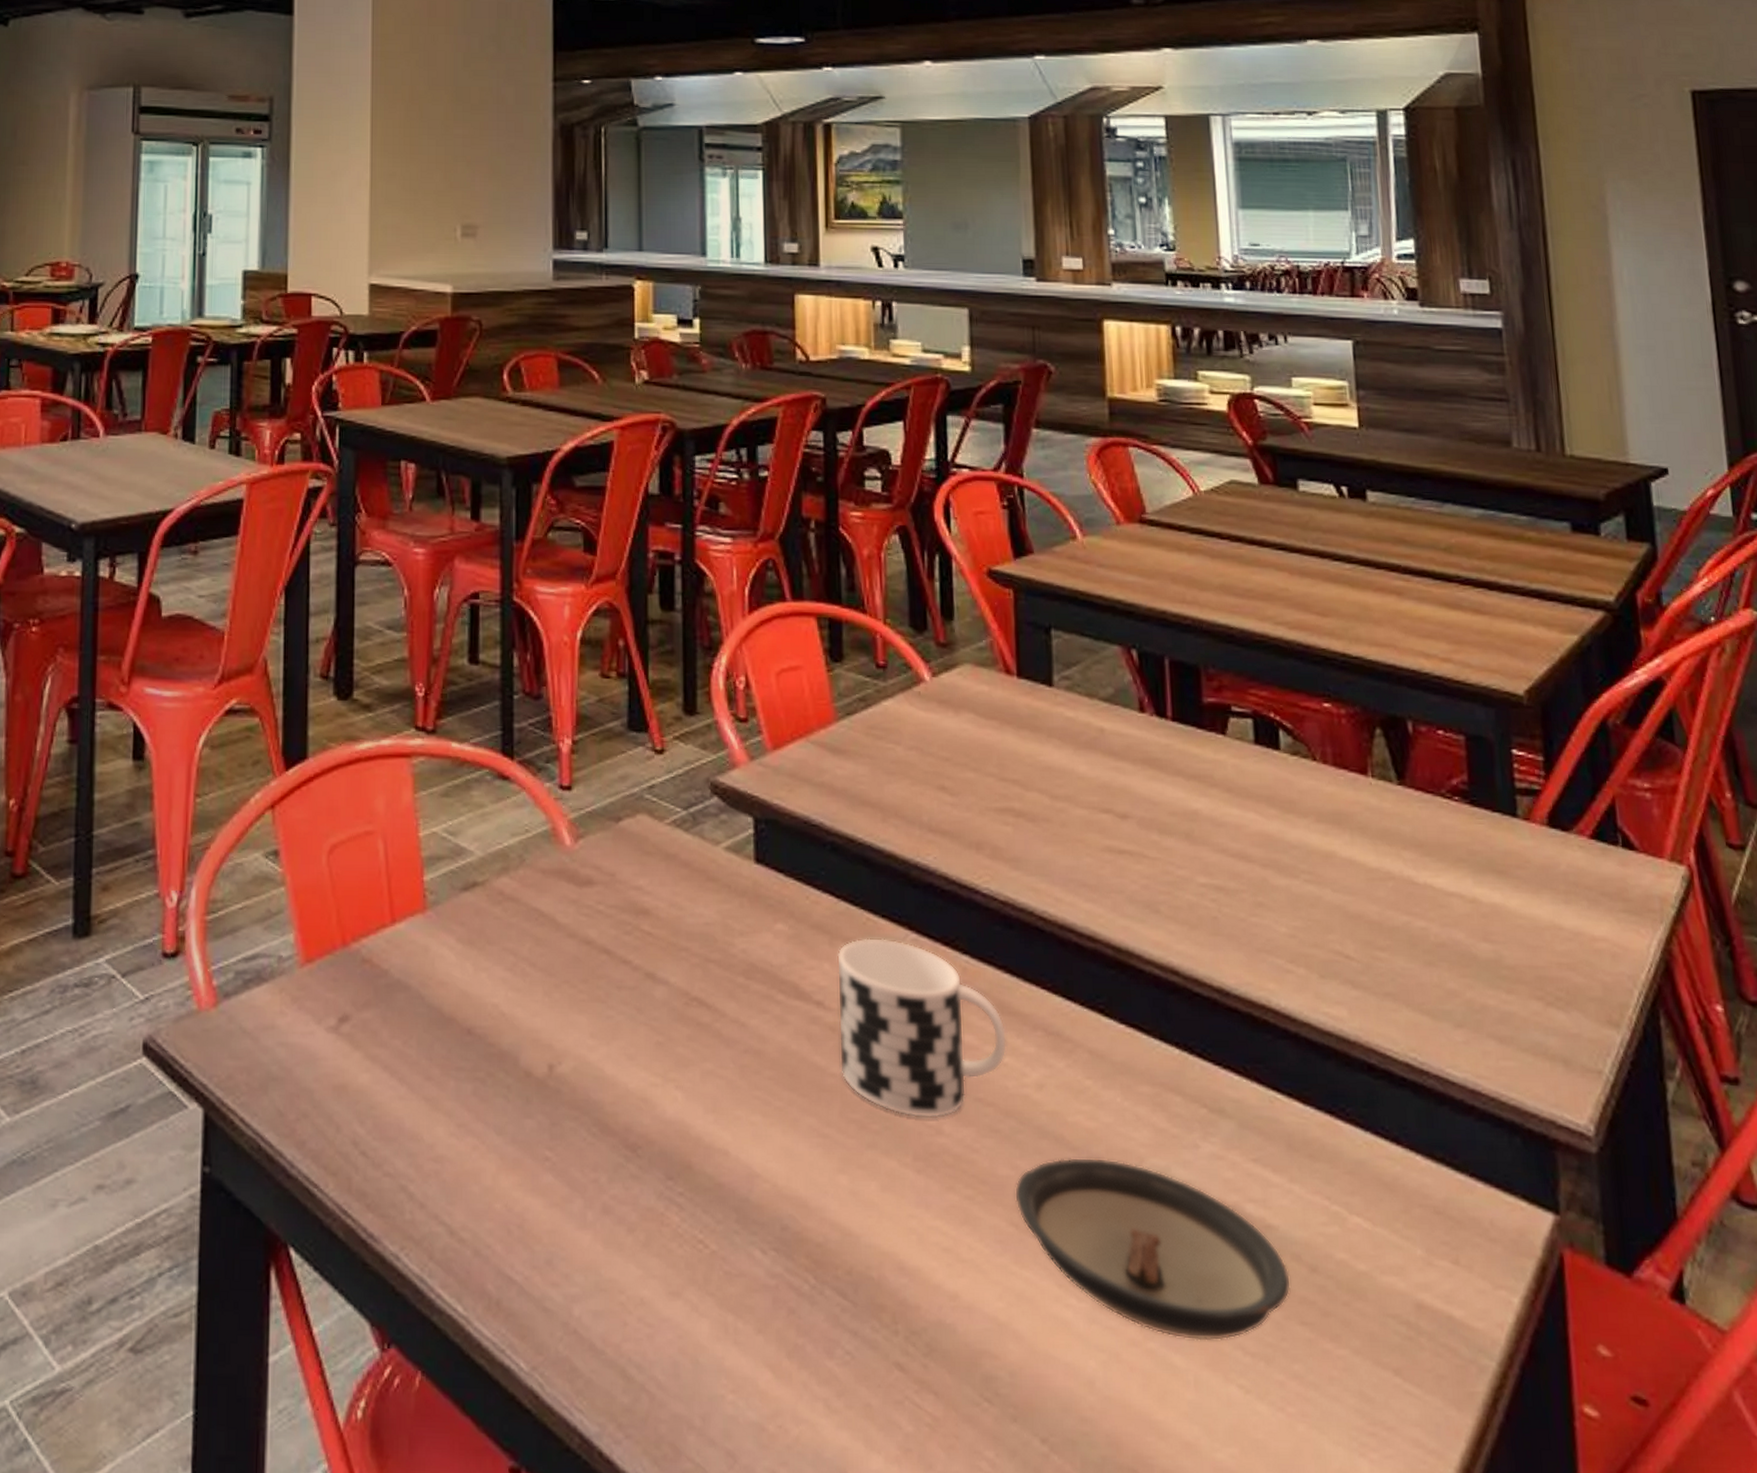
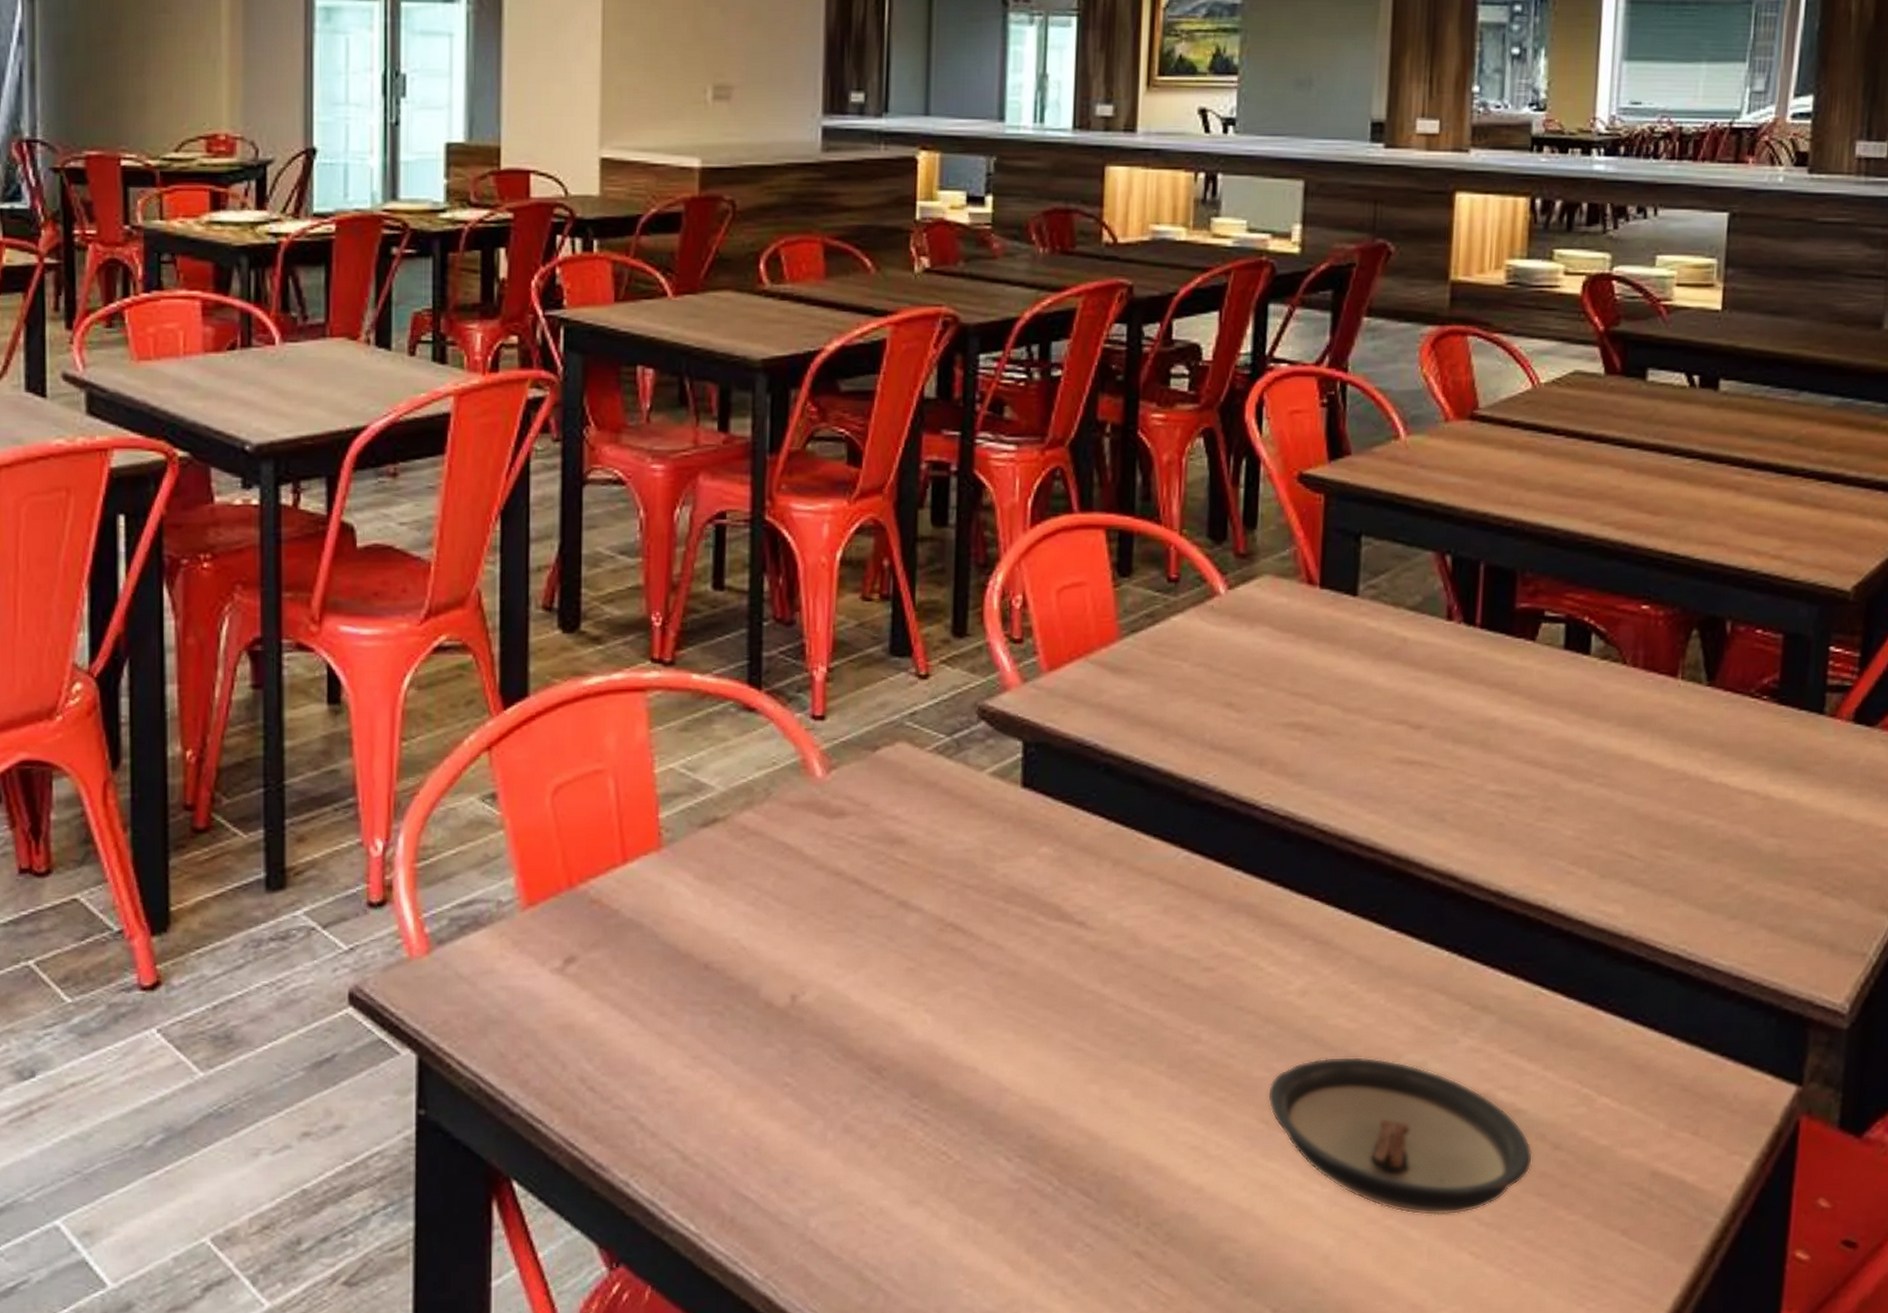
cup: present [837,938,1008,1119] -> none [1098,857,1275,1028]

